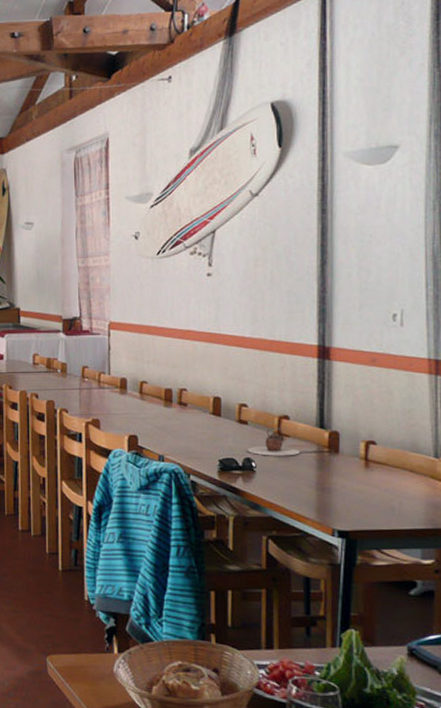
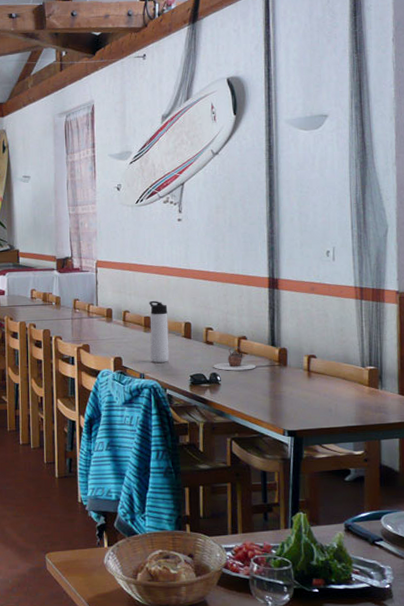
thermos bottle: none [171,371,194,443] -> present [149,301,170,363]

